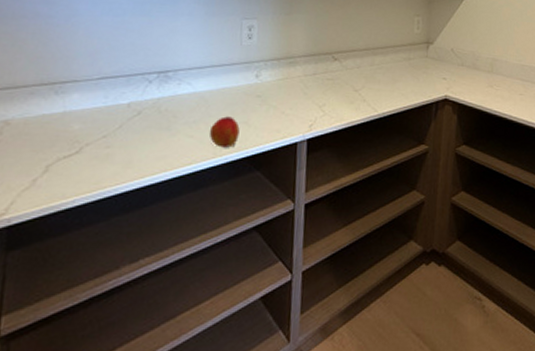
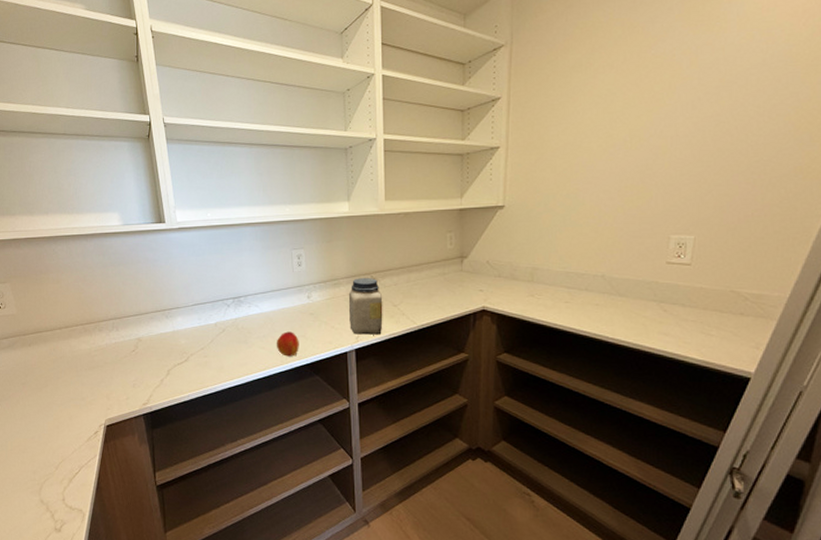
jar: none [303,57,344,123] -> present [348,278,383,335]

